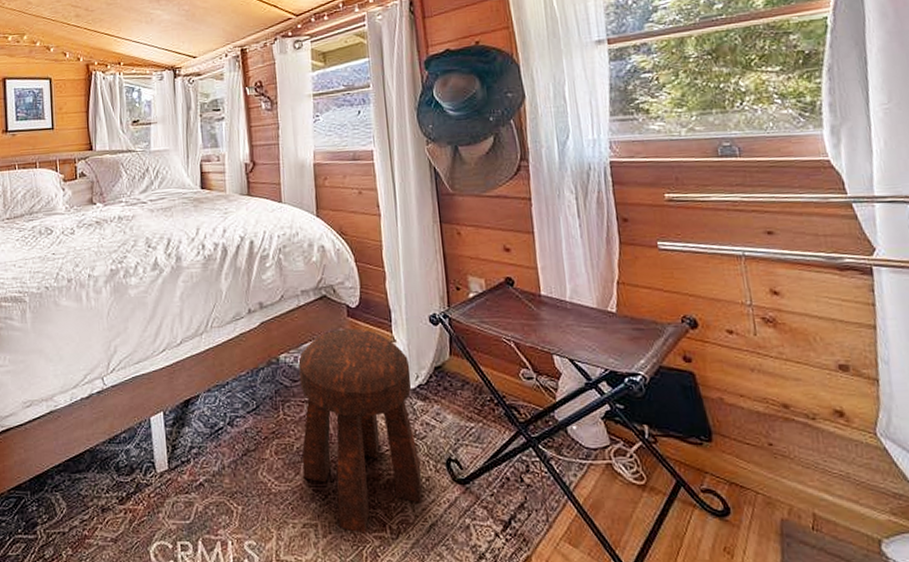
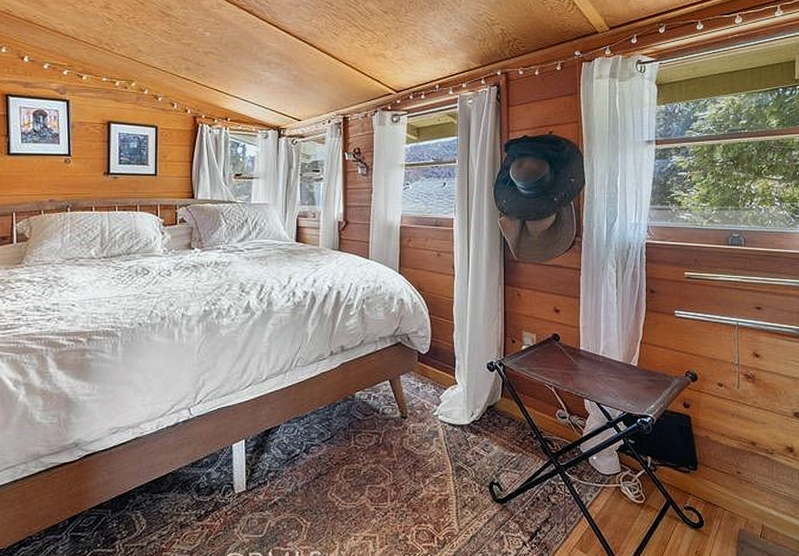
stool: present [298,328,422,534] -> none [367,372,468,544]

